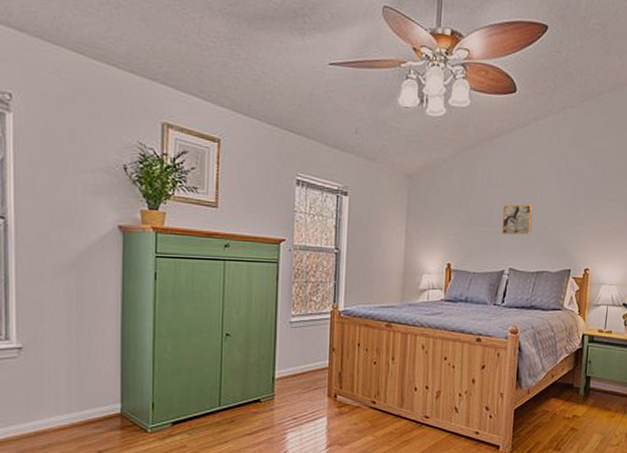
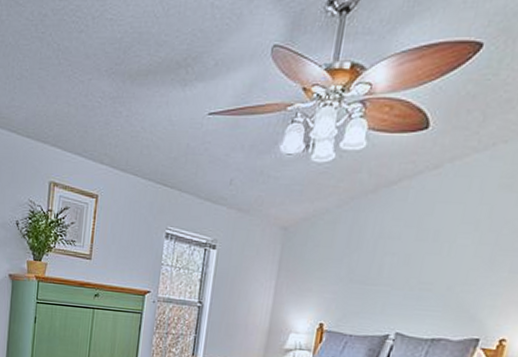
wall art: present [501,204,533,235] -> none [390,260,436,296]

